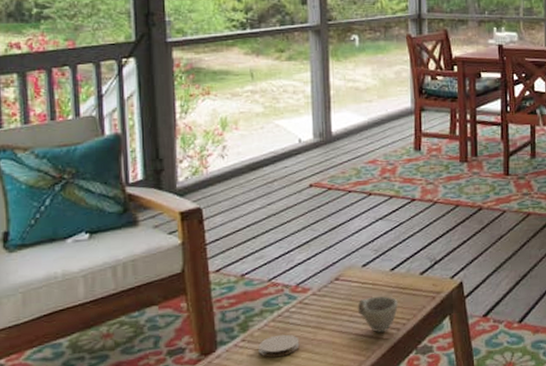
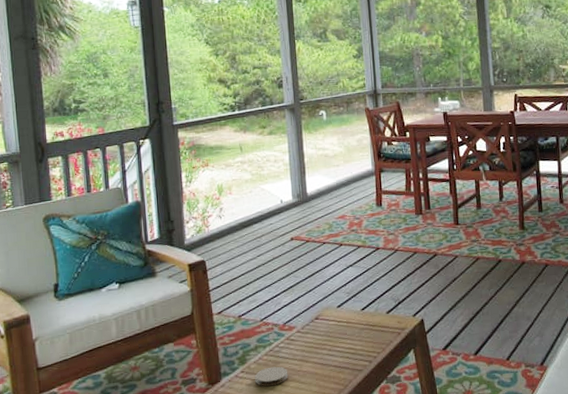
cup: present [357,296,398,333] -> none [335,333,369,365]

